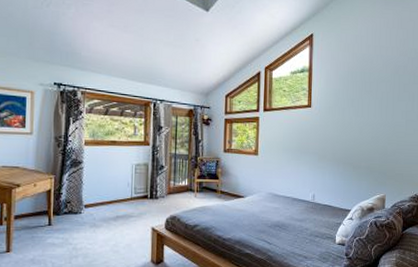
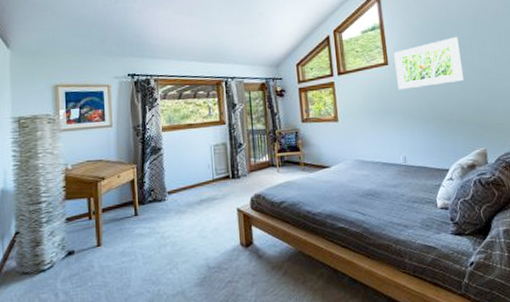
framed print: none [317,89,377,133] -> present [393,37,464,90]

